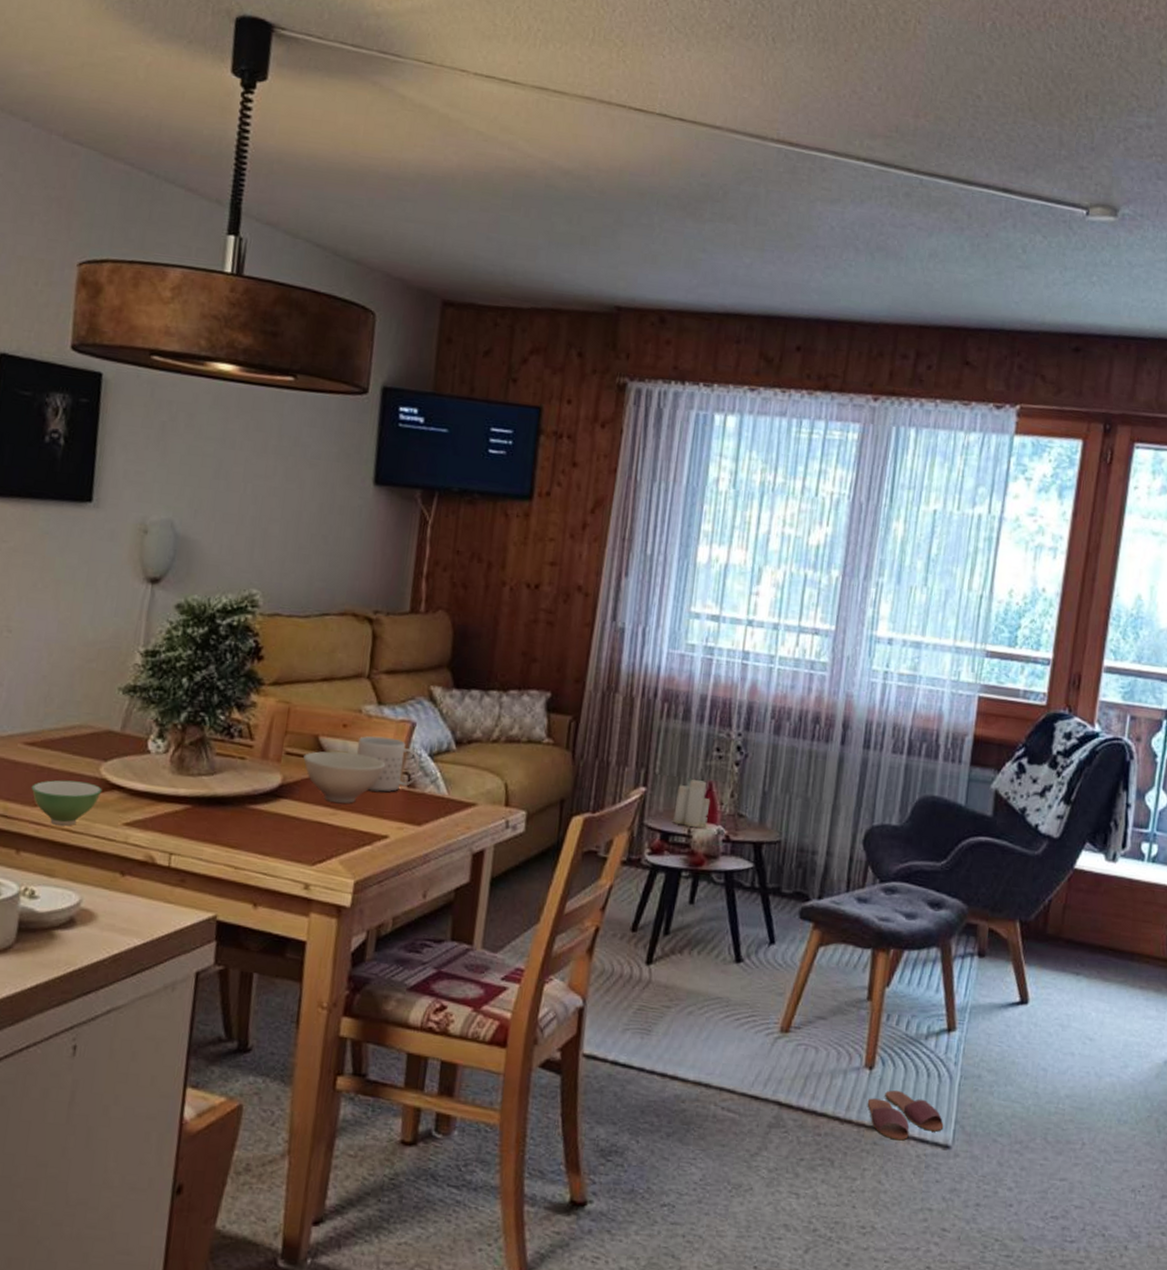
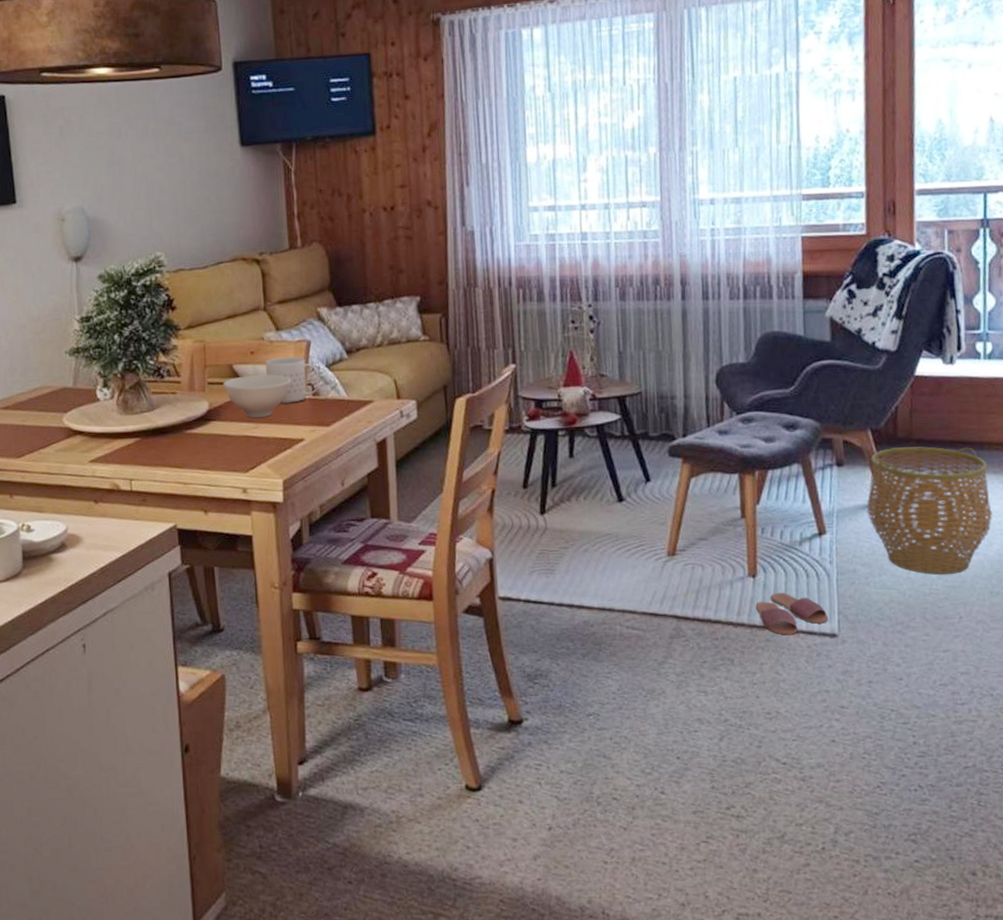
bowl: present [31,780,102,826] -> none [12,432,68,470]
candle: present [672,778,711,828] -> none [542,349,575,392]
basket: none [1002,944,1135,1094] -> present [866,446,993,576]

